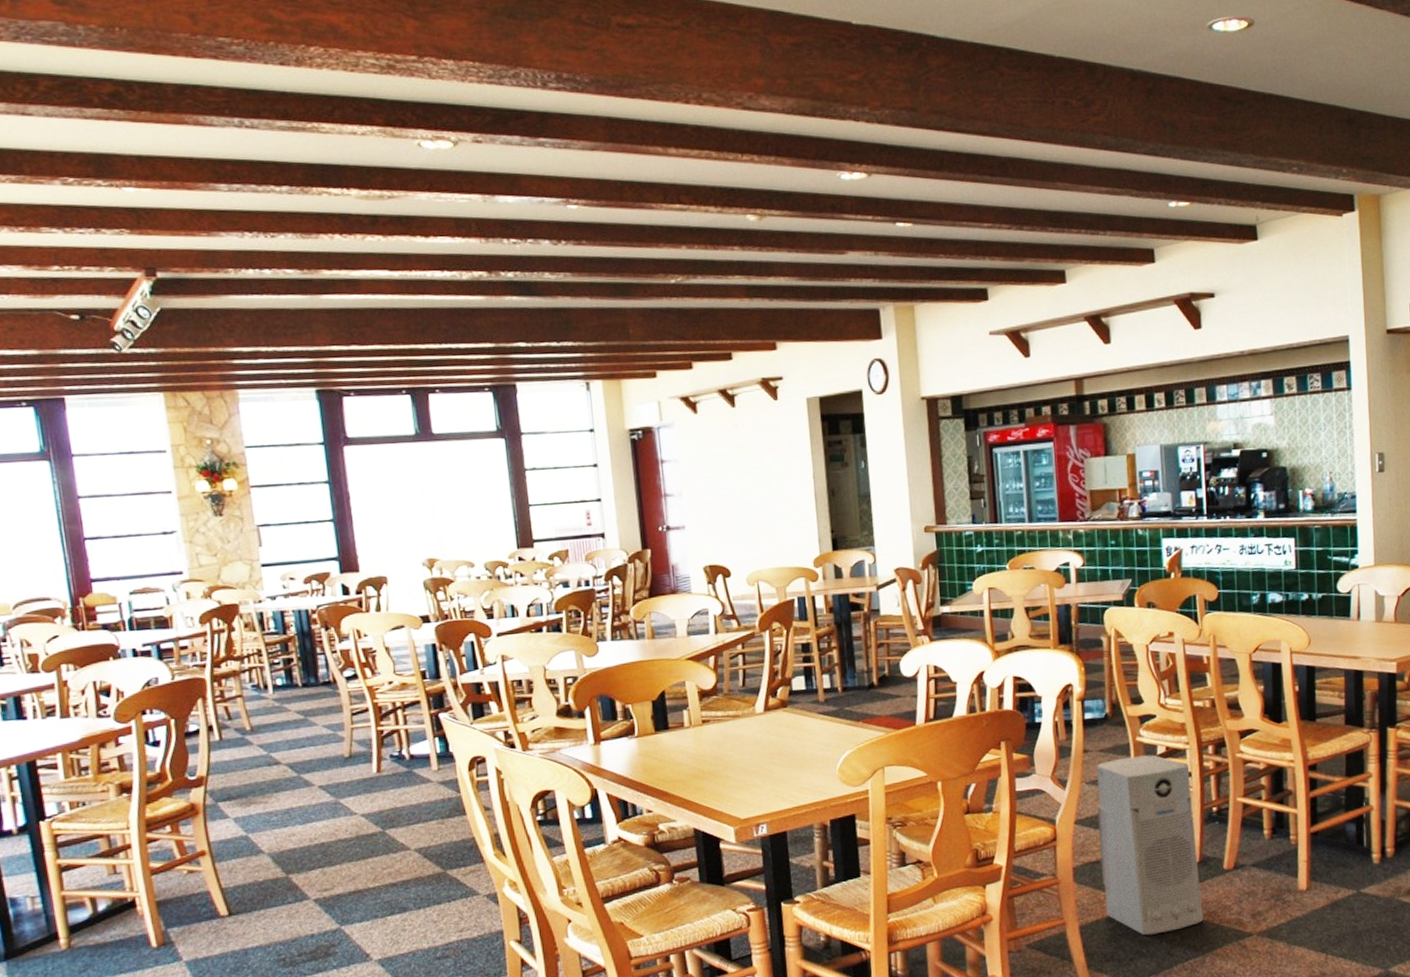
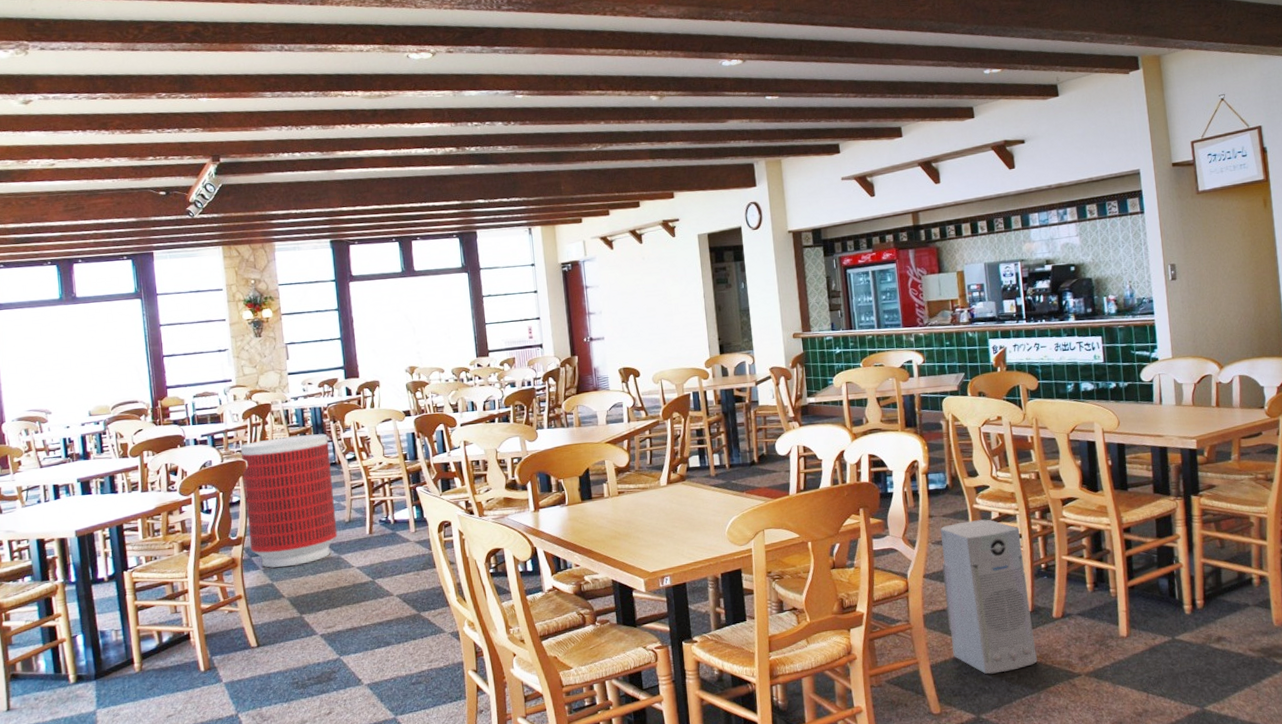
trash can: none [197,644,335,816] -> present [240,433,338,568]

